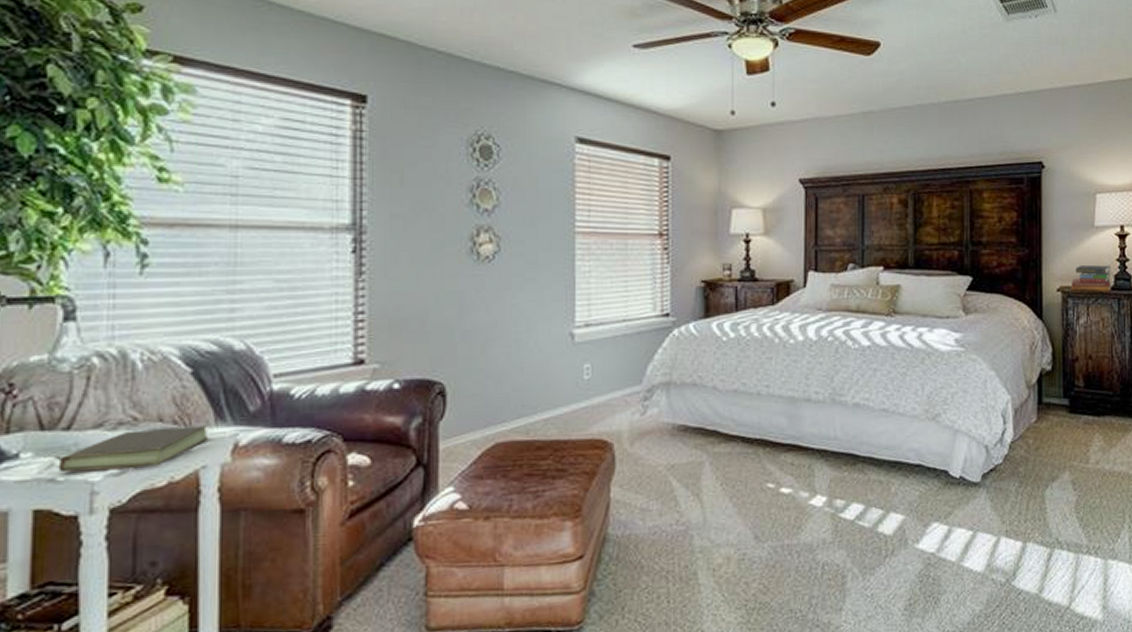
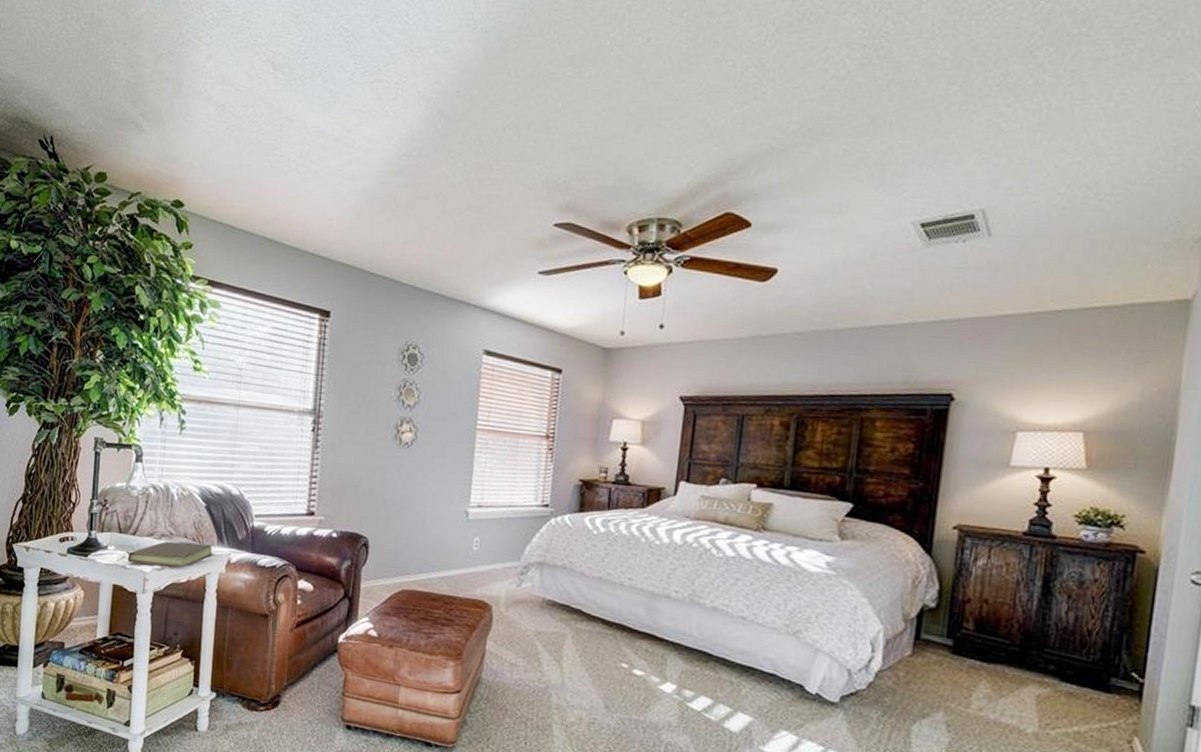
books: present [1071,265,1112,293] -> none [970,505,1026,537]

